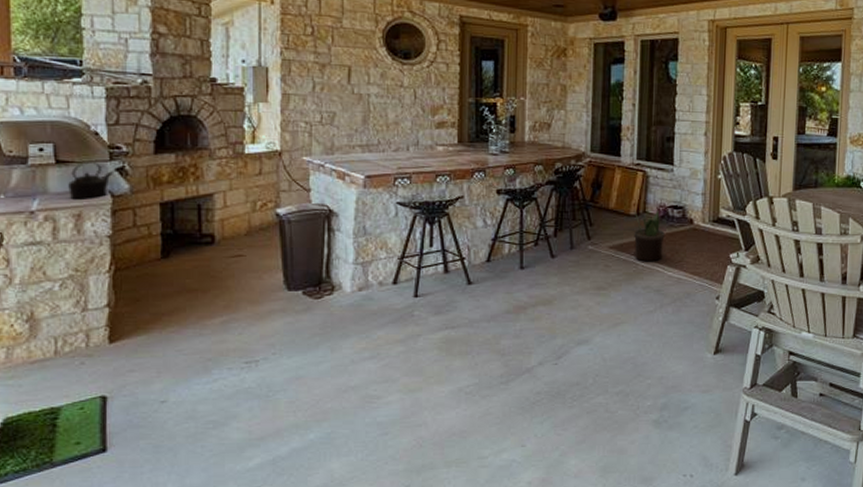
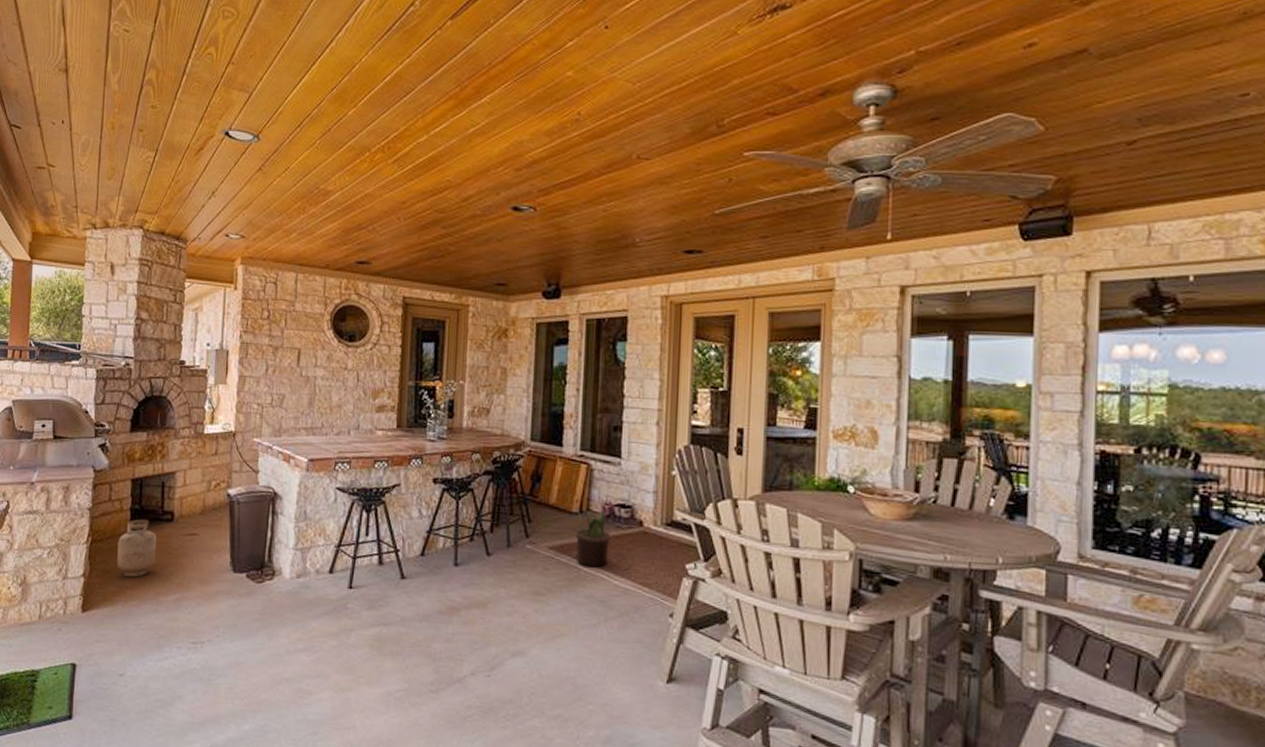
kettle: present [68,162,113,201] -> none [61,438,97,474]
propane tank: none [148,243,197,303] -> present [117,519,157,577]

